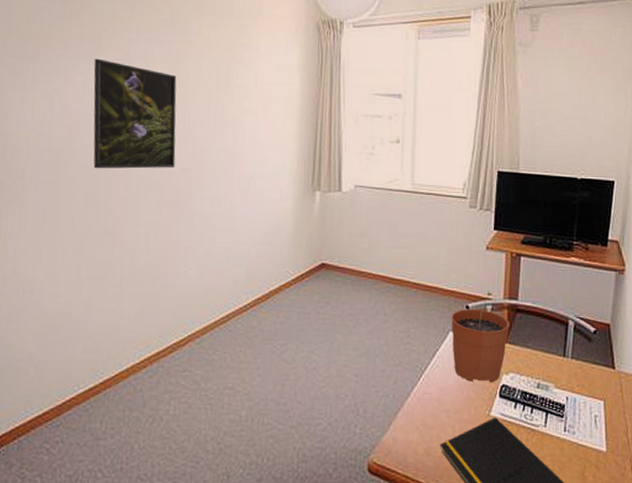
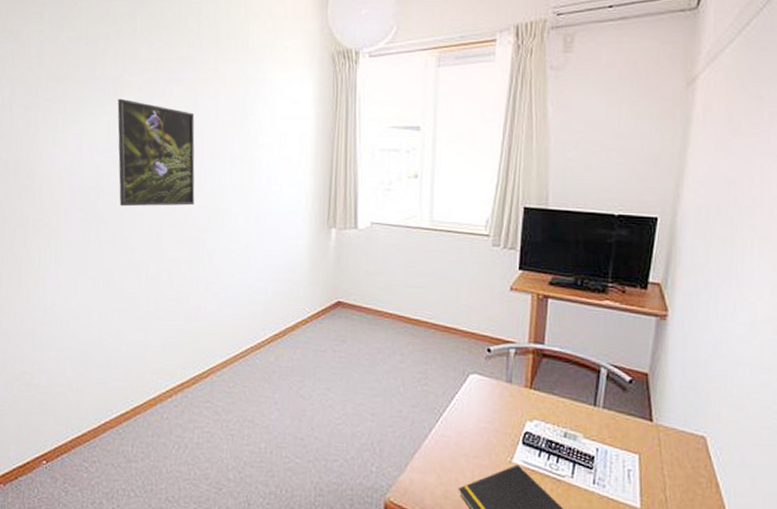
plant pot: present [451,291,510,383] -> none [471,334,535,429]

